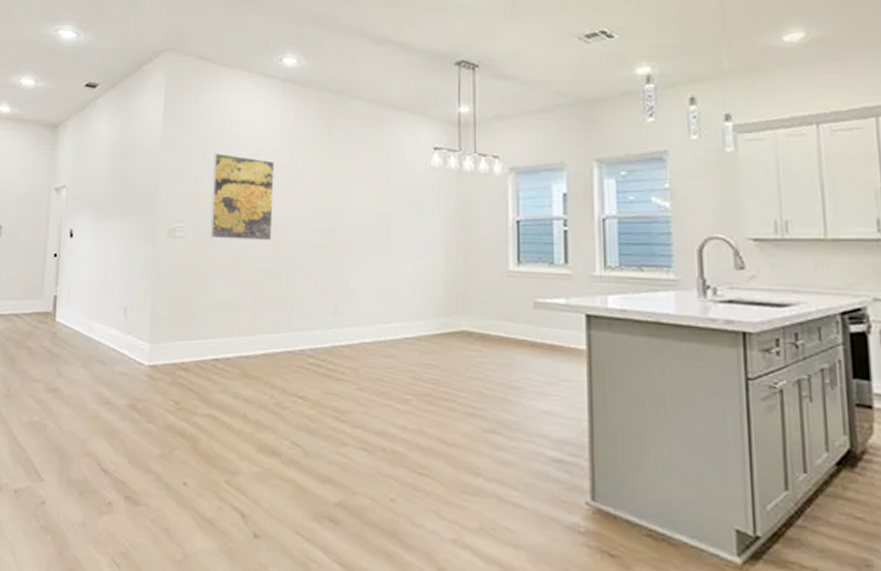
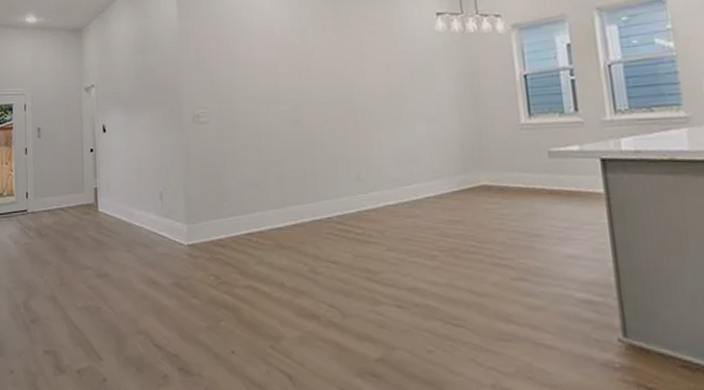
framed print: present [210,153,275,241] -> none [228,39,291,121]

